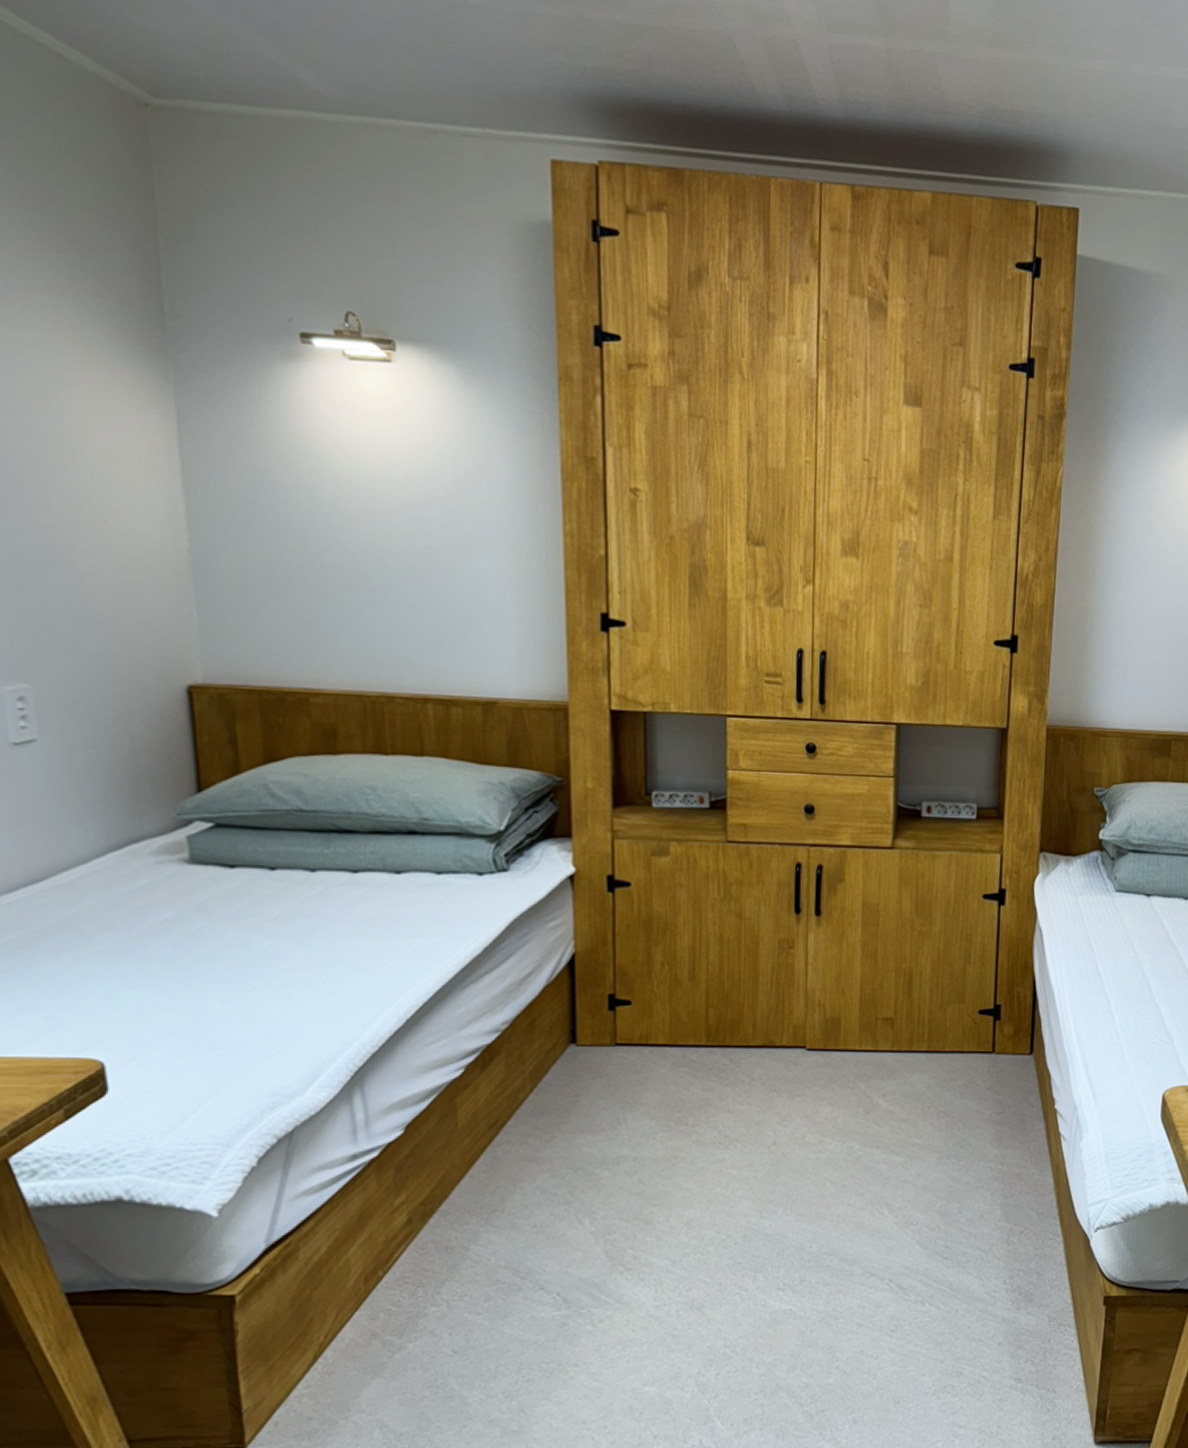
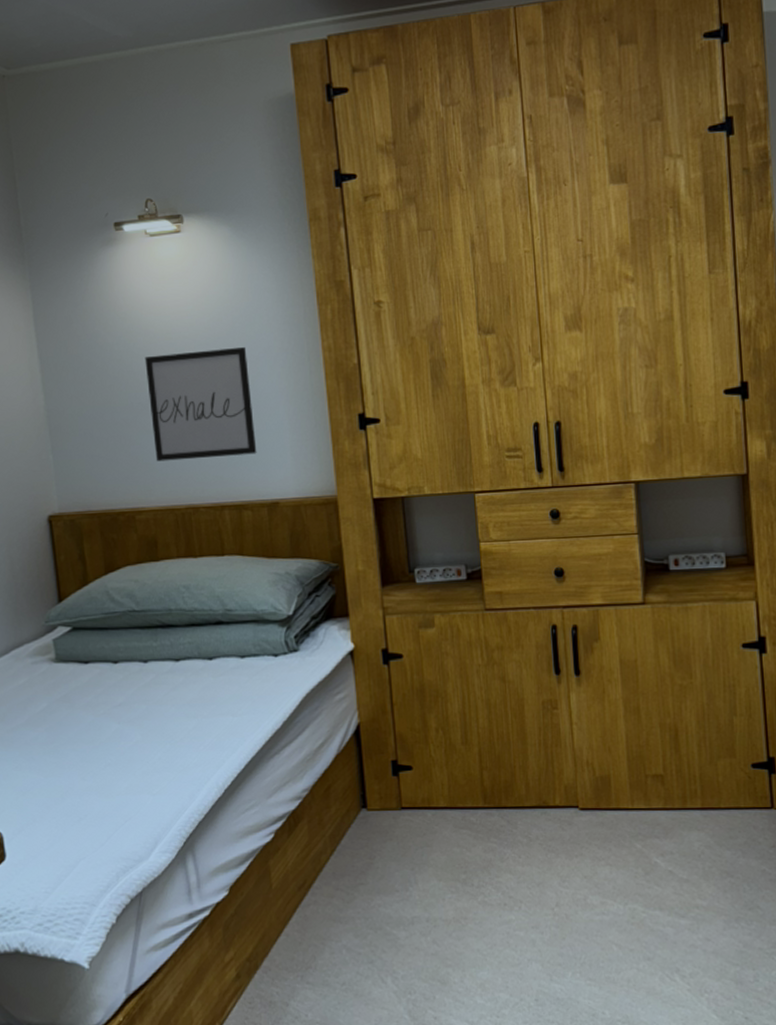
wall art: none [333,507,474,643] -> present [144,346,257,462]

